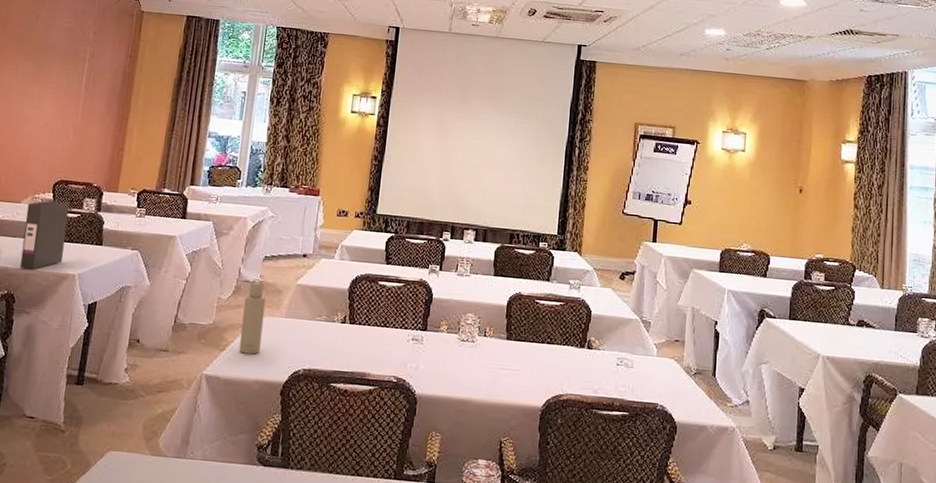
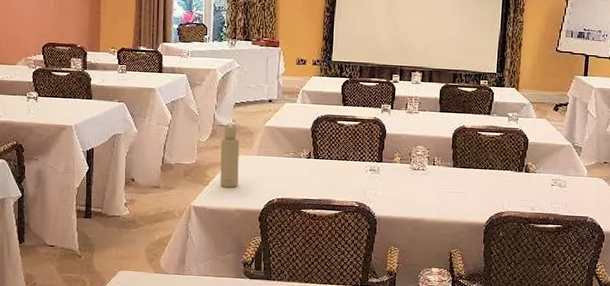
binder: present [19,200,70,270] -> none [22,61,60,123]

